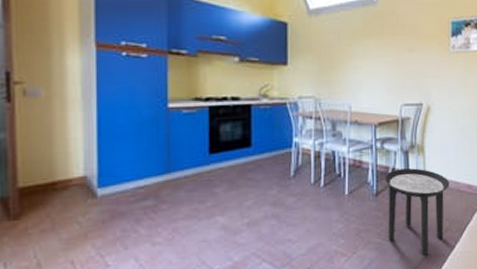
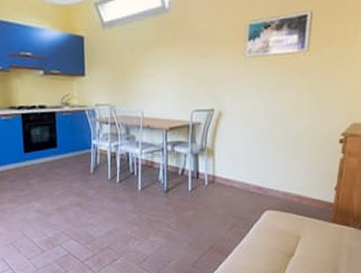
side table: present [385,168,450,257] -> none [175,169,239,247]

